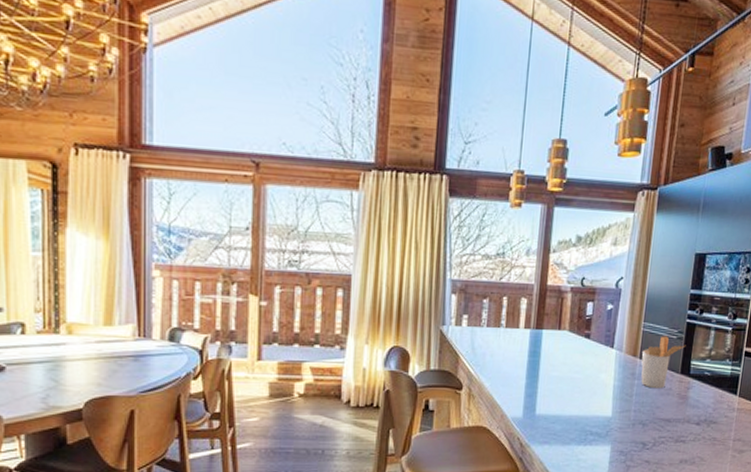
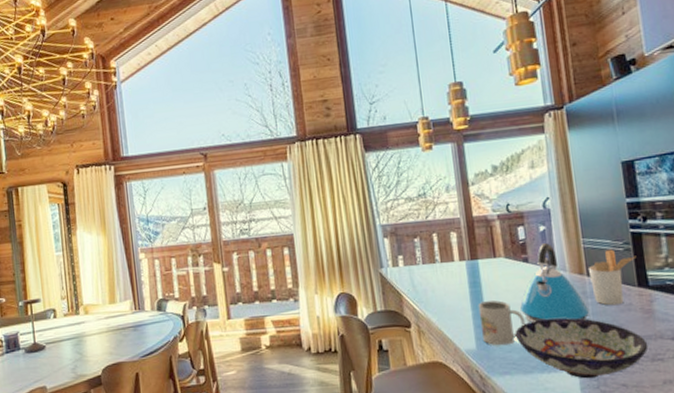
mug: none [530,372,574,417] -> present [478,300,526,346]
bowl: none [561,394,676,454] -> present [515,317,649,379]
kettle: none [572,322,634,400] -> present [520,243,590,322]

